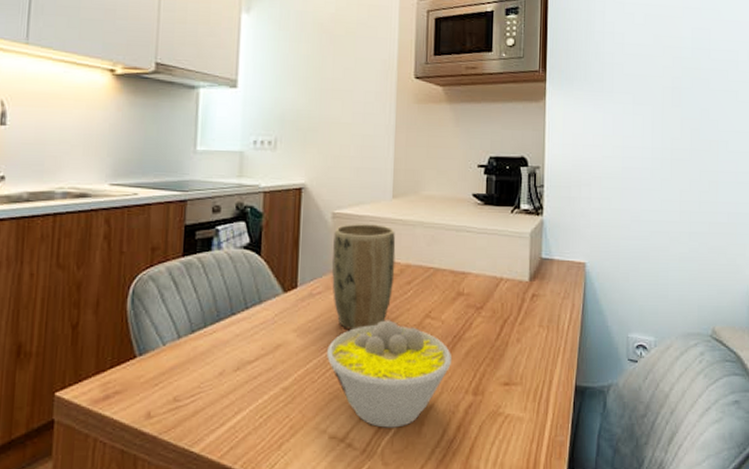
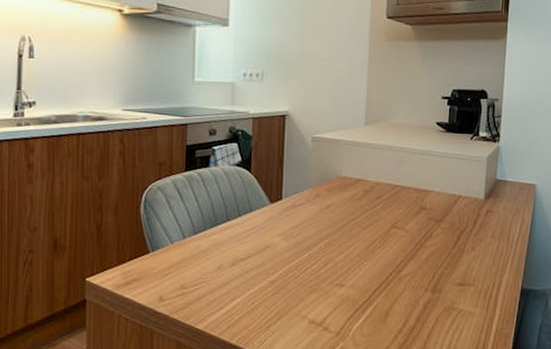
bowl: present [327,320,453,428] -> none [307,228,415,317]
plant pot: present [331,224,396,331] -> none [311,146,367,237]

